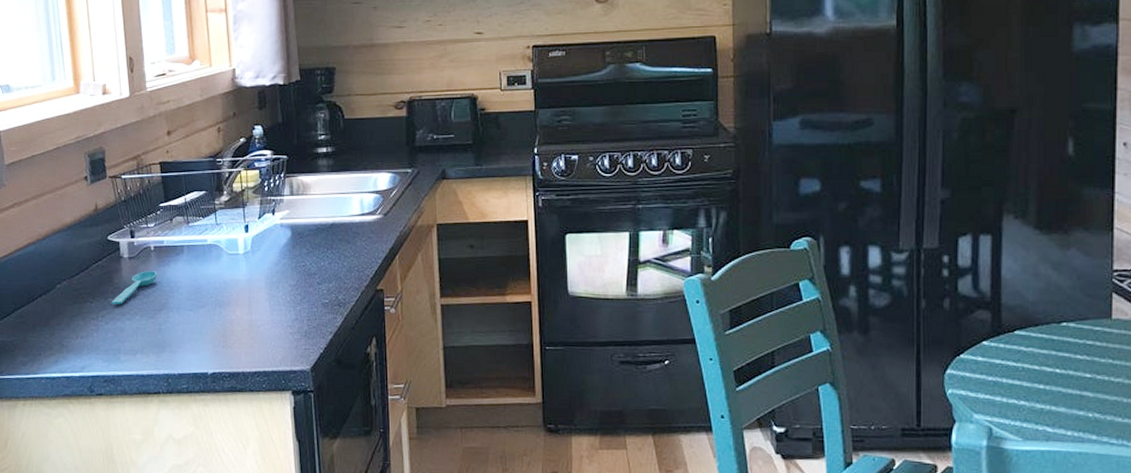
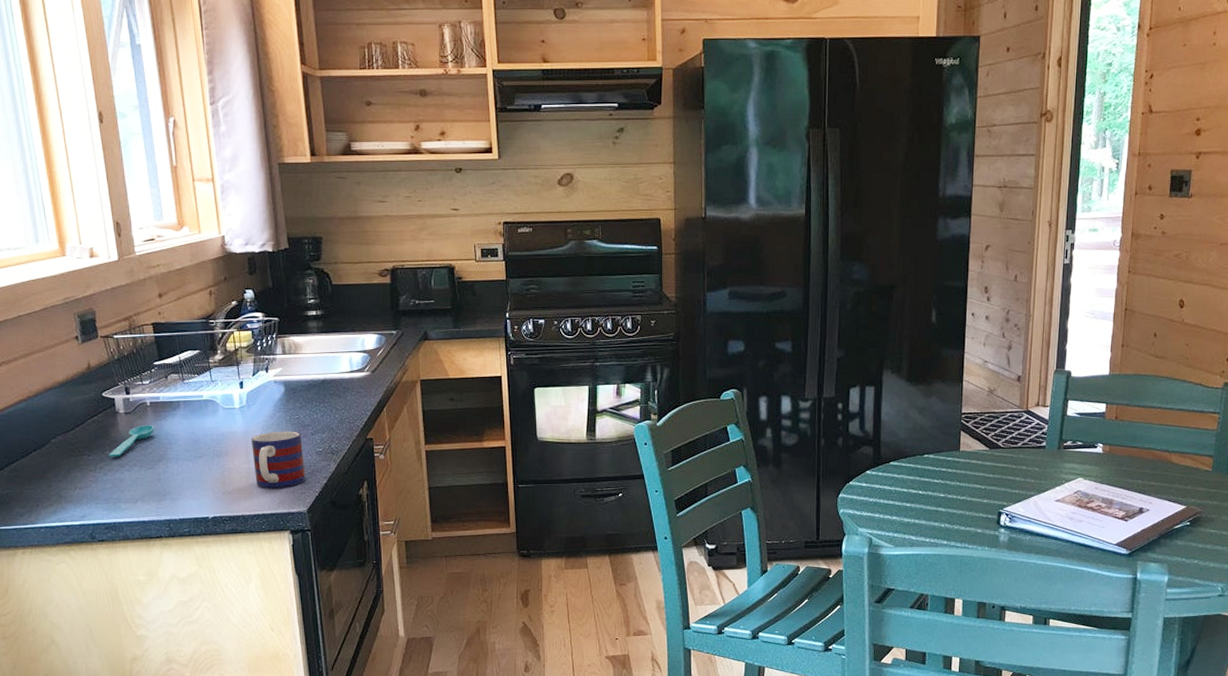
mug: none [254,279,310,343] -> present [250,431,306,488]

